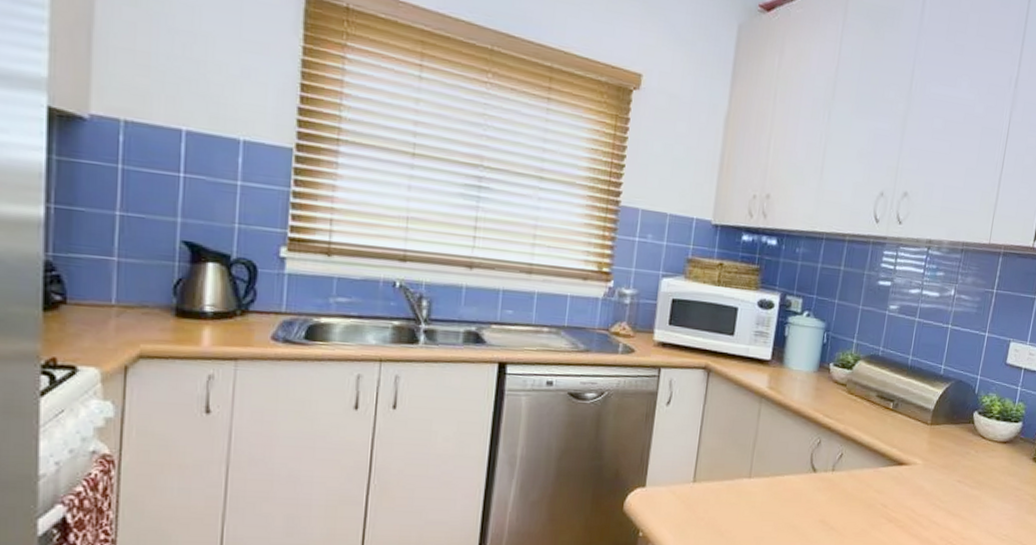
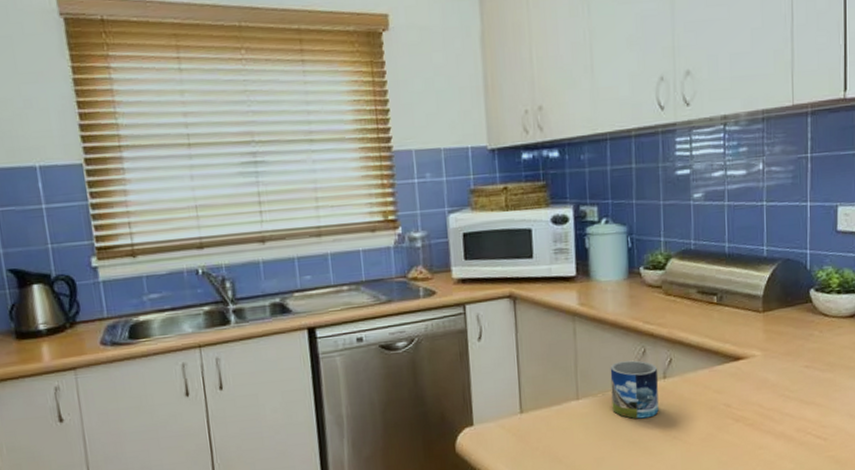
mug: none [780,448,829,506] -> present [610,360,659,419]

